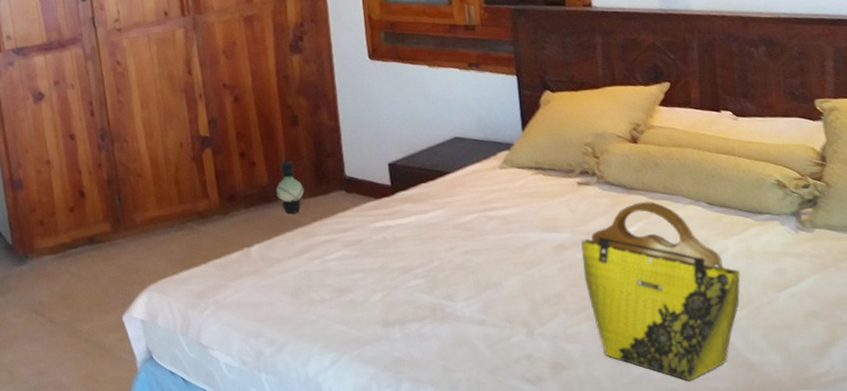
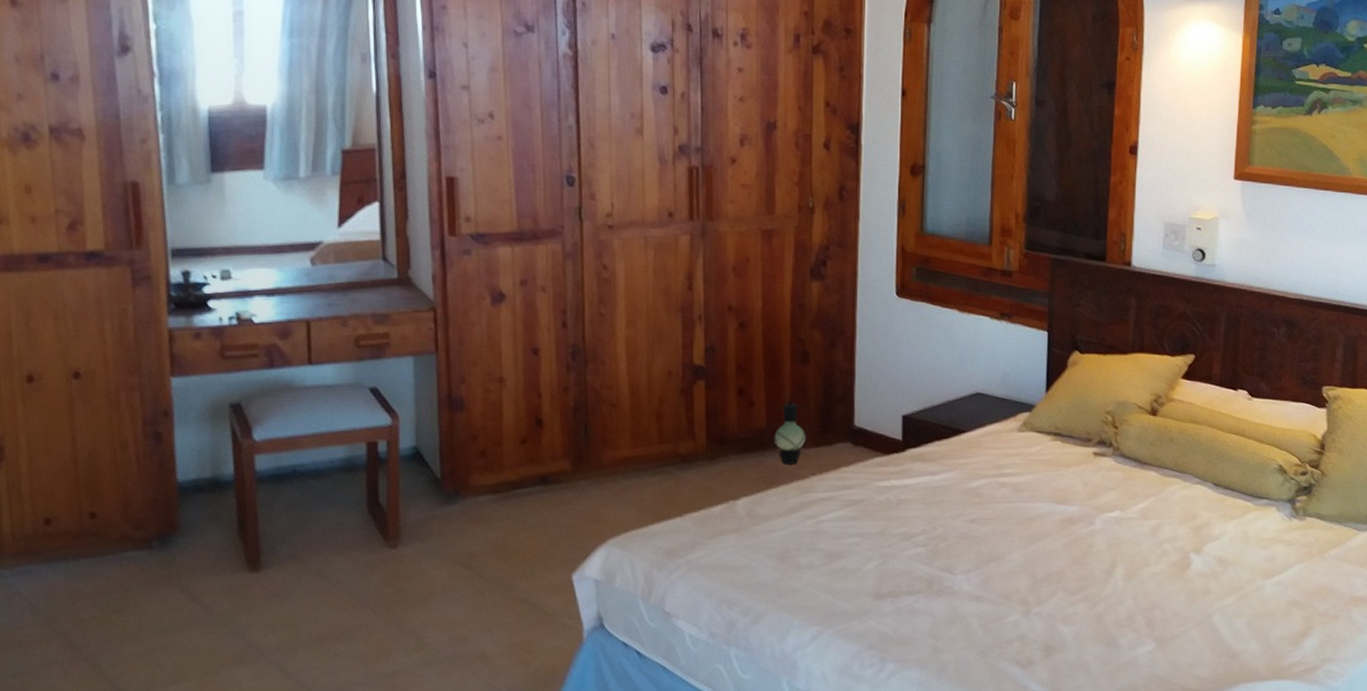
tote bag: present [580,201,741,381] -> none [1088,477,1234,668]

